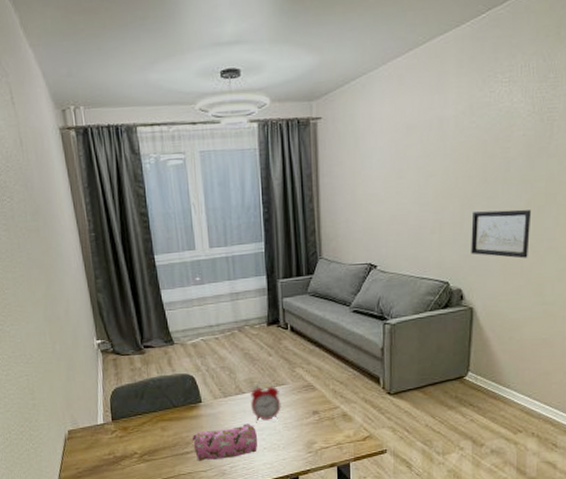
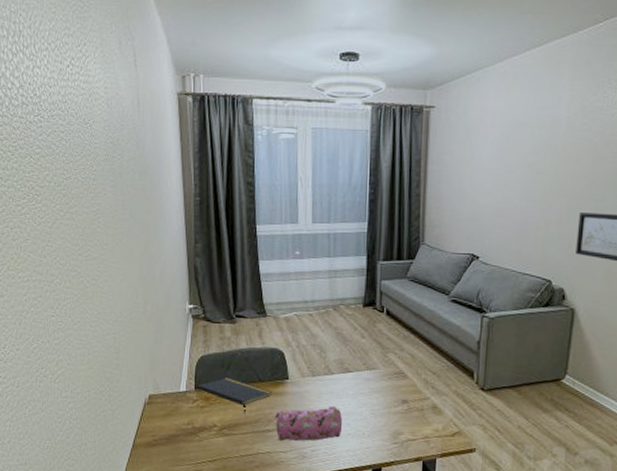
notepad: none [114,406,188,439] -> present [197,377,273,414]
alarm clock: present [250,381,281,421] -> none [339,363,370,405]

